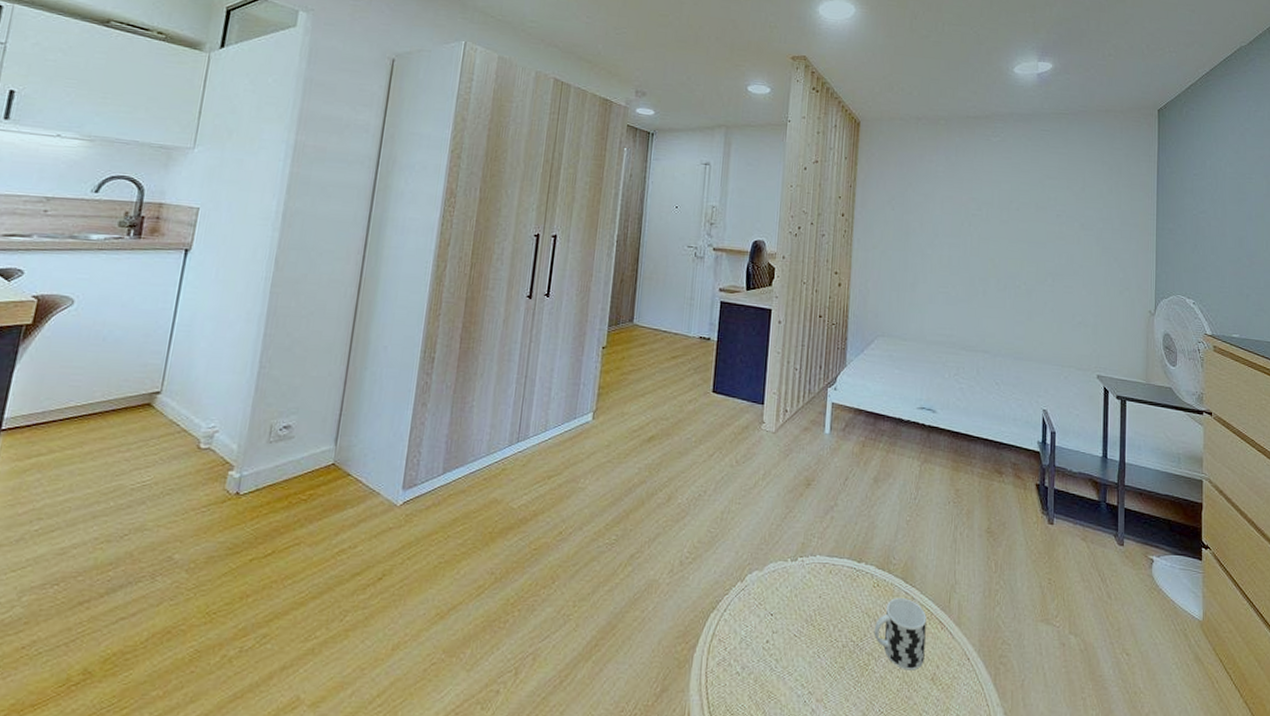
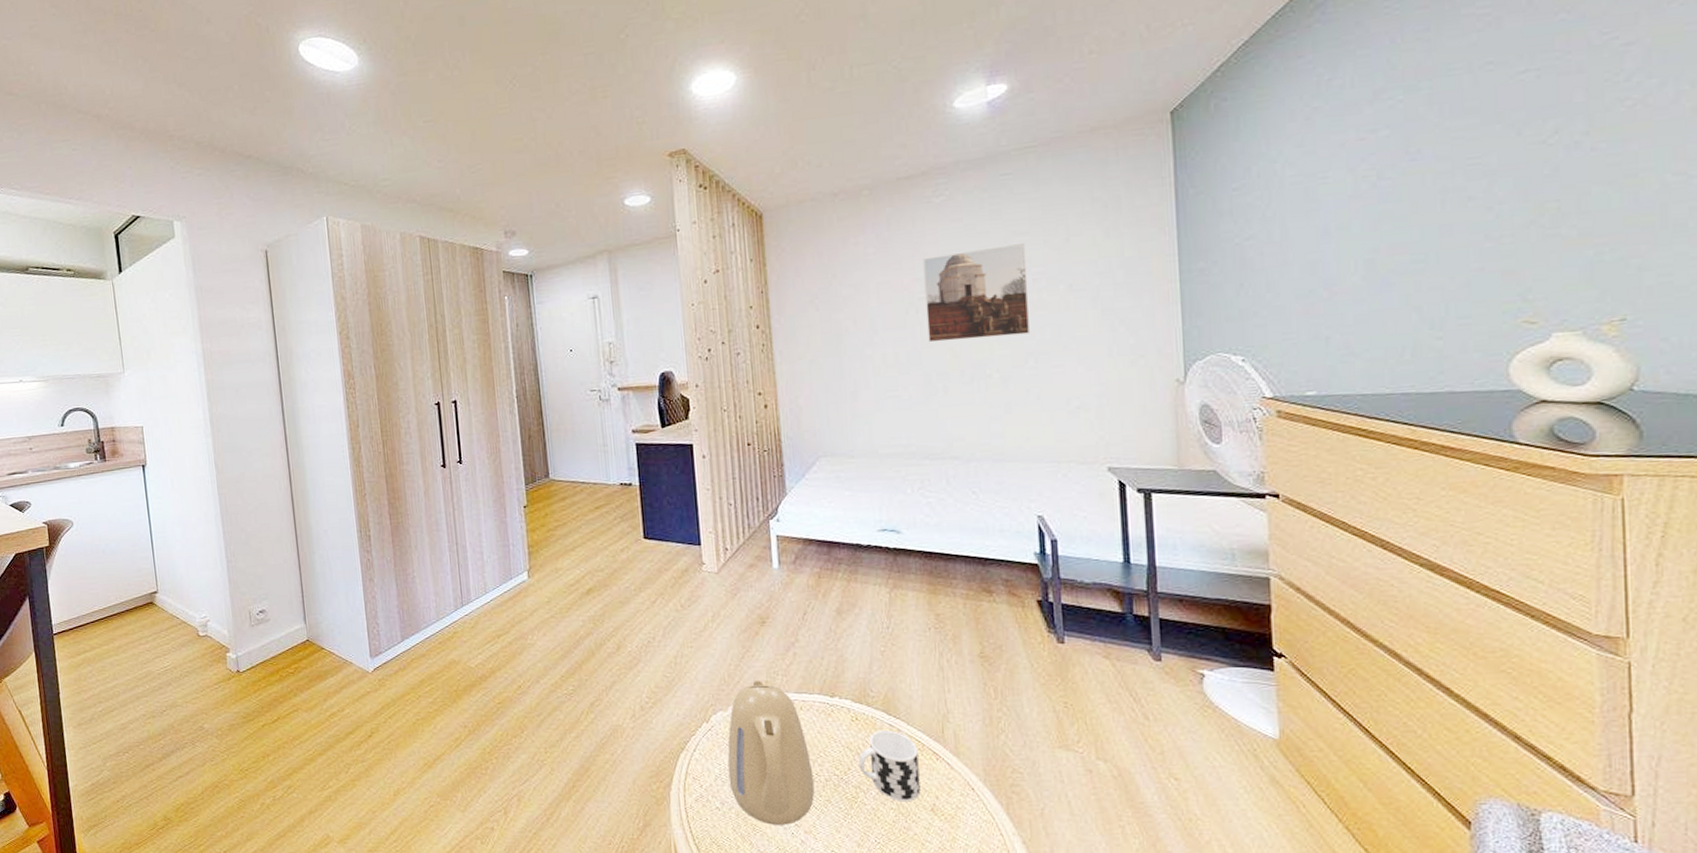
kettle: none [753,542,833,692] -> present [727,681,815,825]
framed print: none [976,183,1054,258] -> present [923,244,1031,343]

